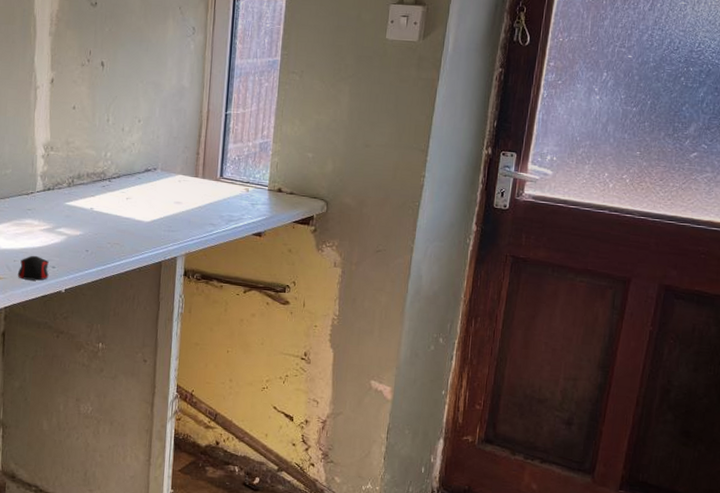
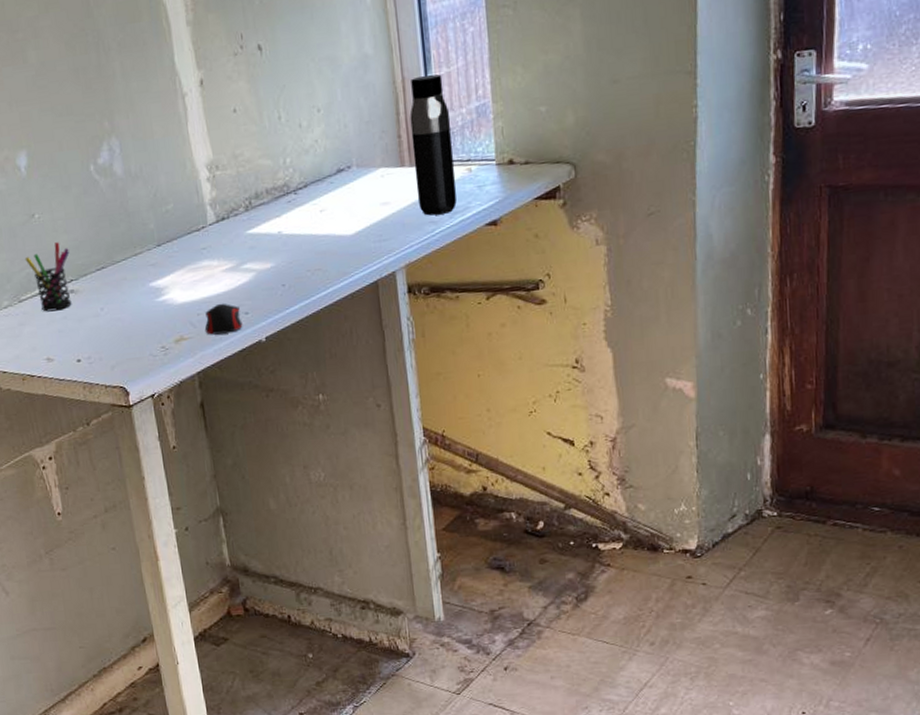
water bottle: none [203,111,240,220] -> present [409,74,457,216]

